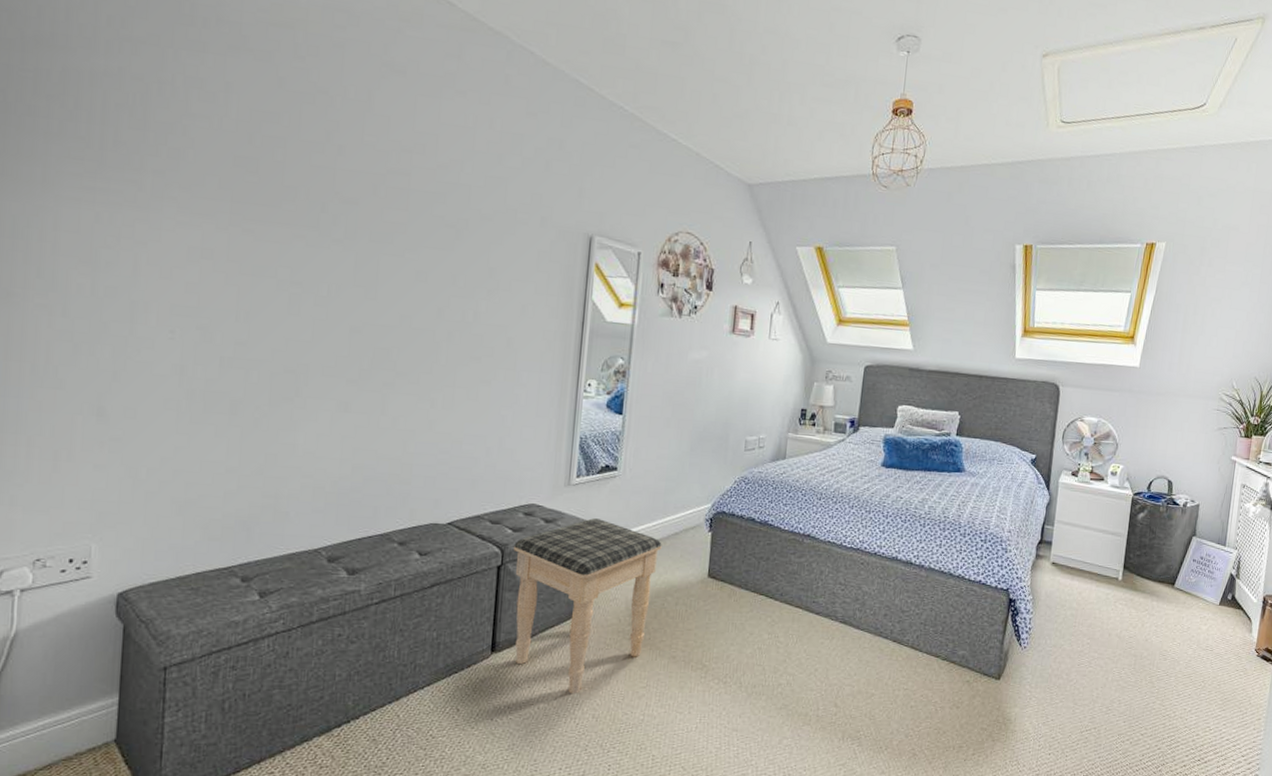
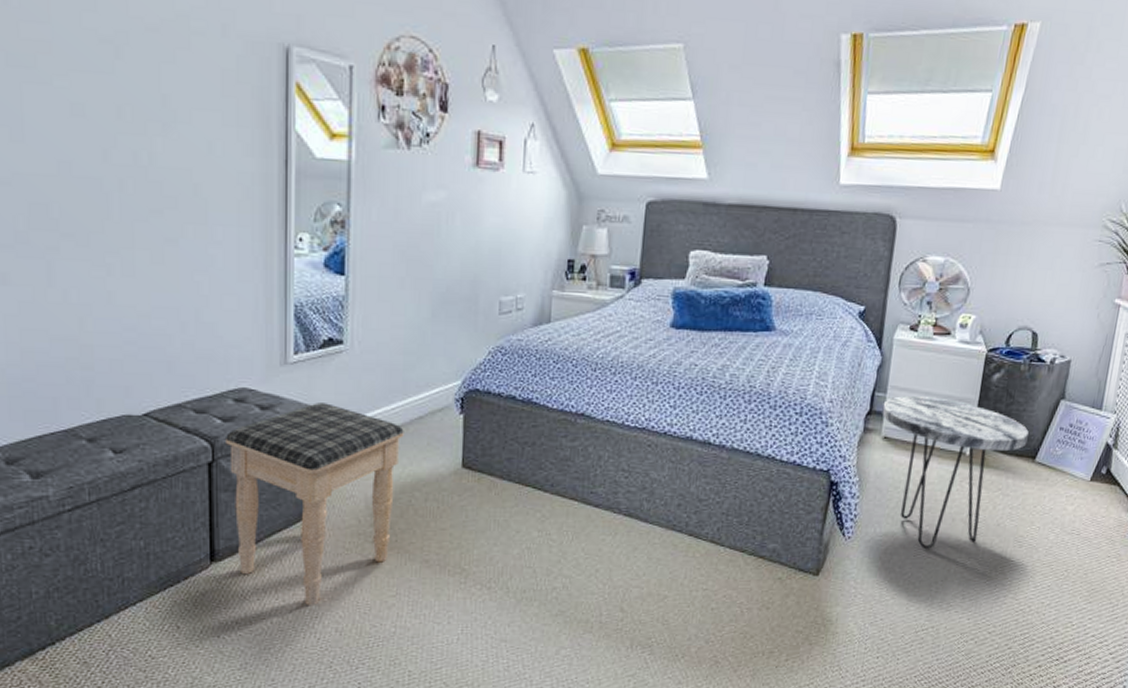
side table: none [1050,529,1168,659] -> present [882,396,1029,549]

